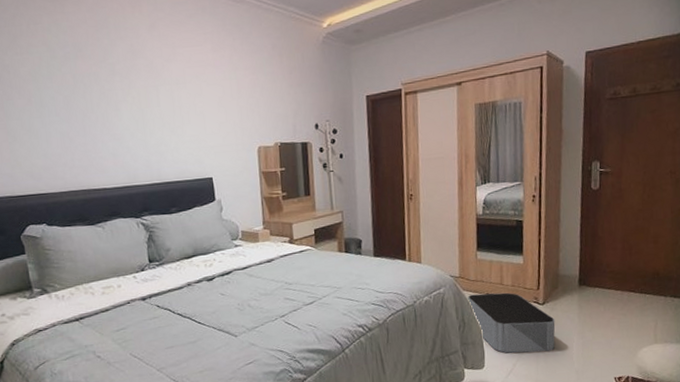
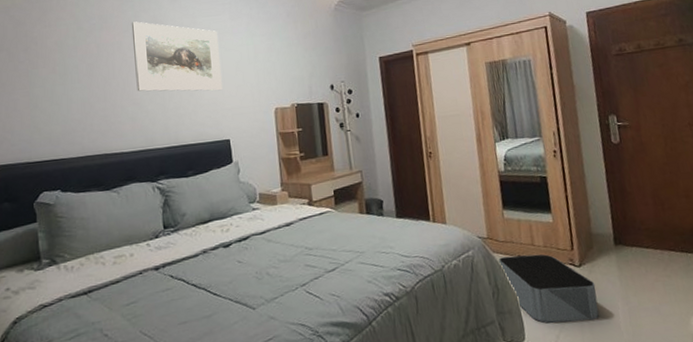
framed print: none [107,51,205,128] -> present [131,21,223,92]

